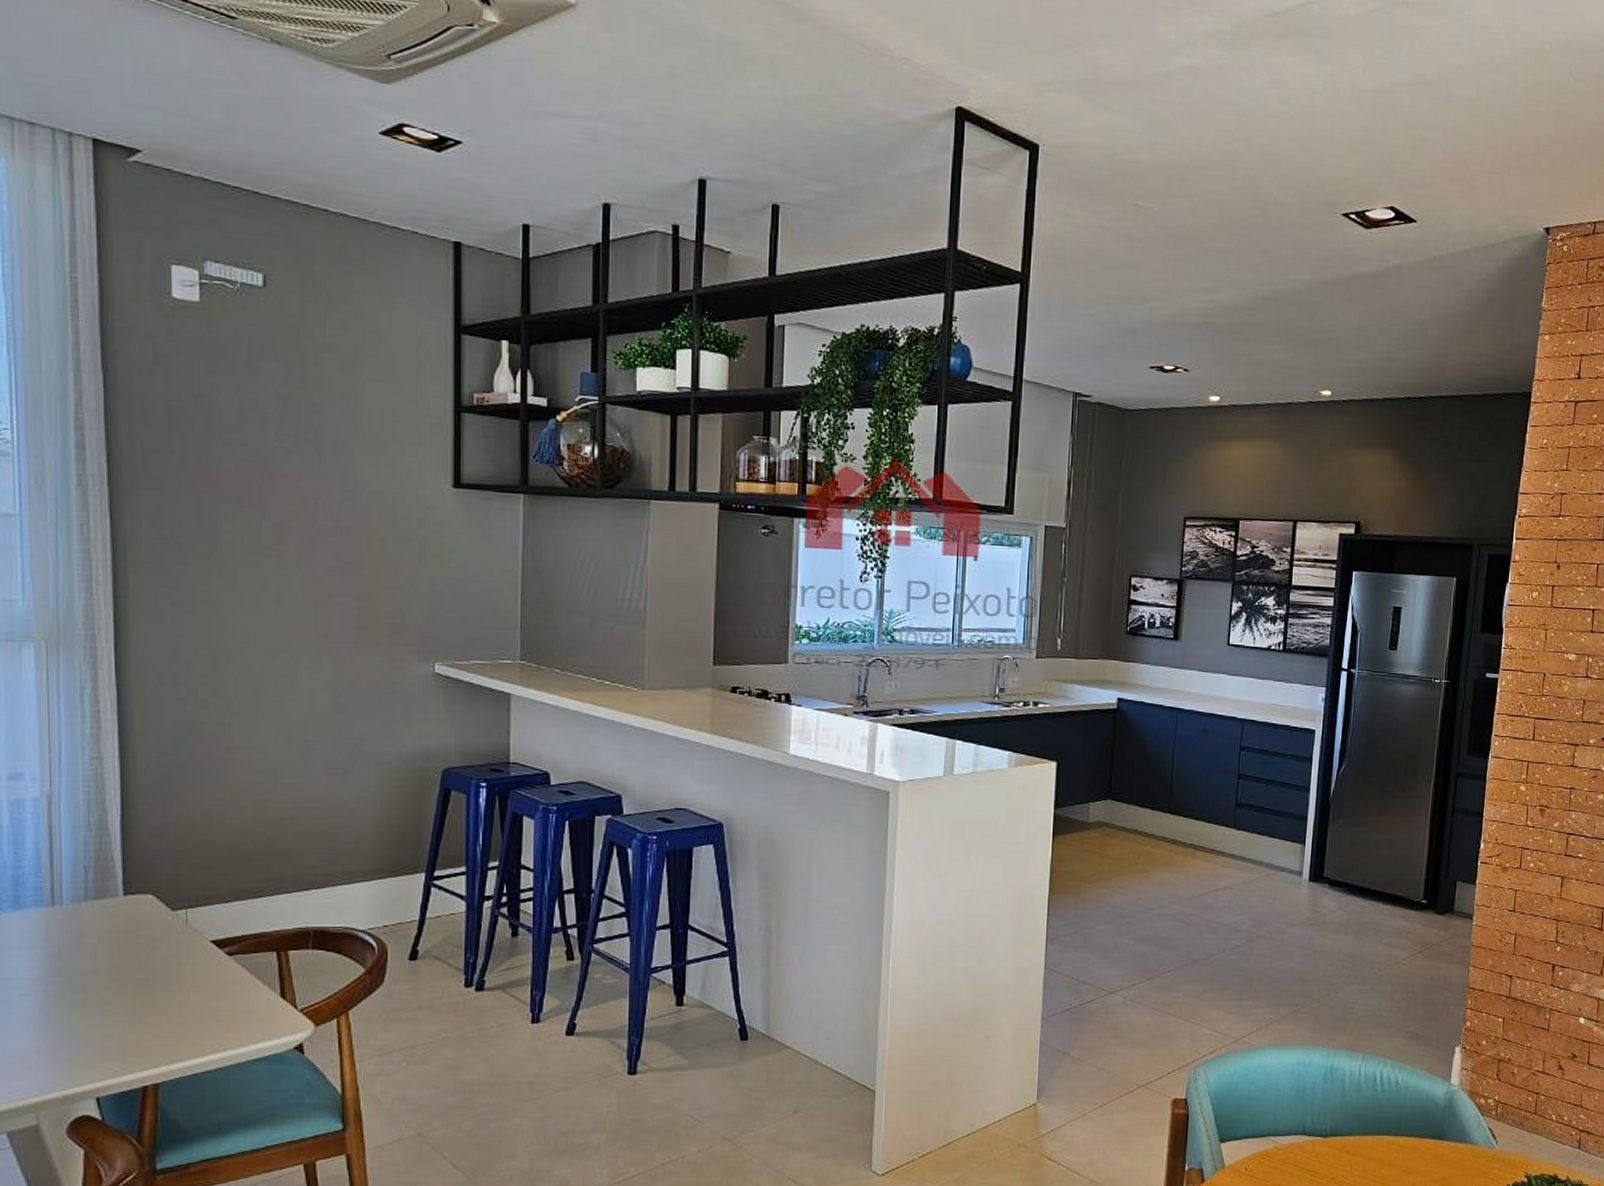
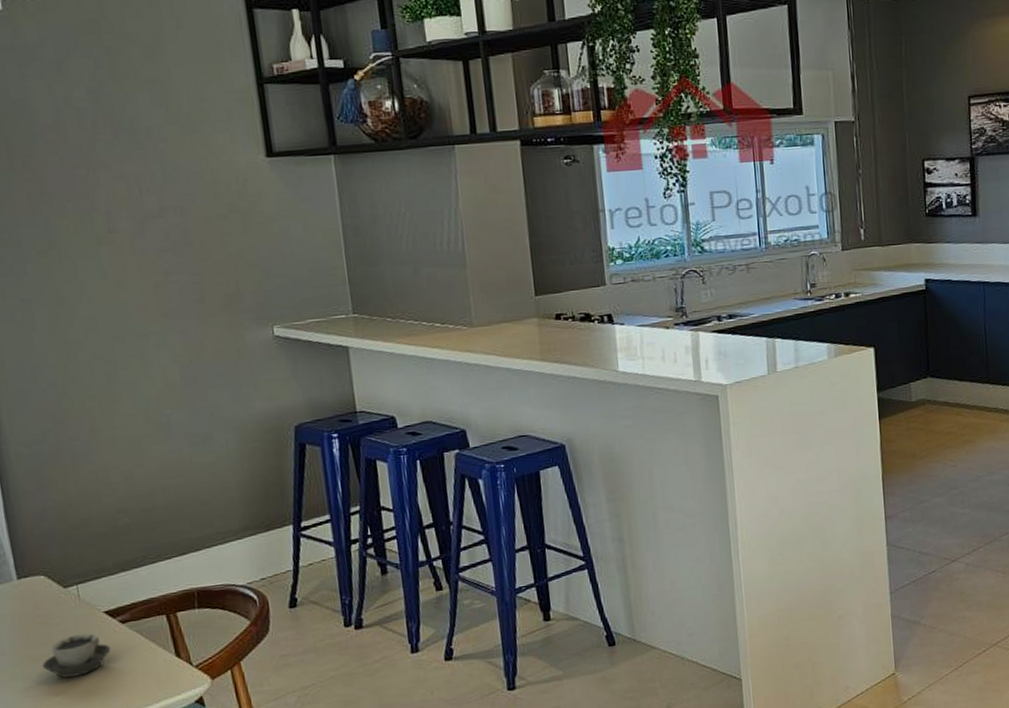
cup: none [136,962,213,1006] -> present [42,633,112,678]

